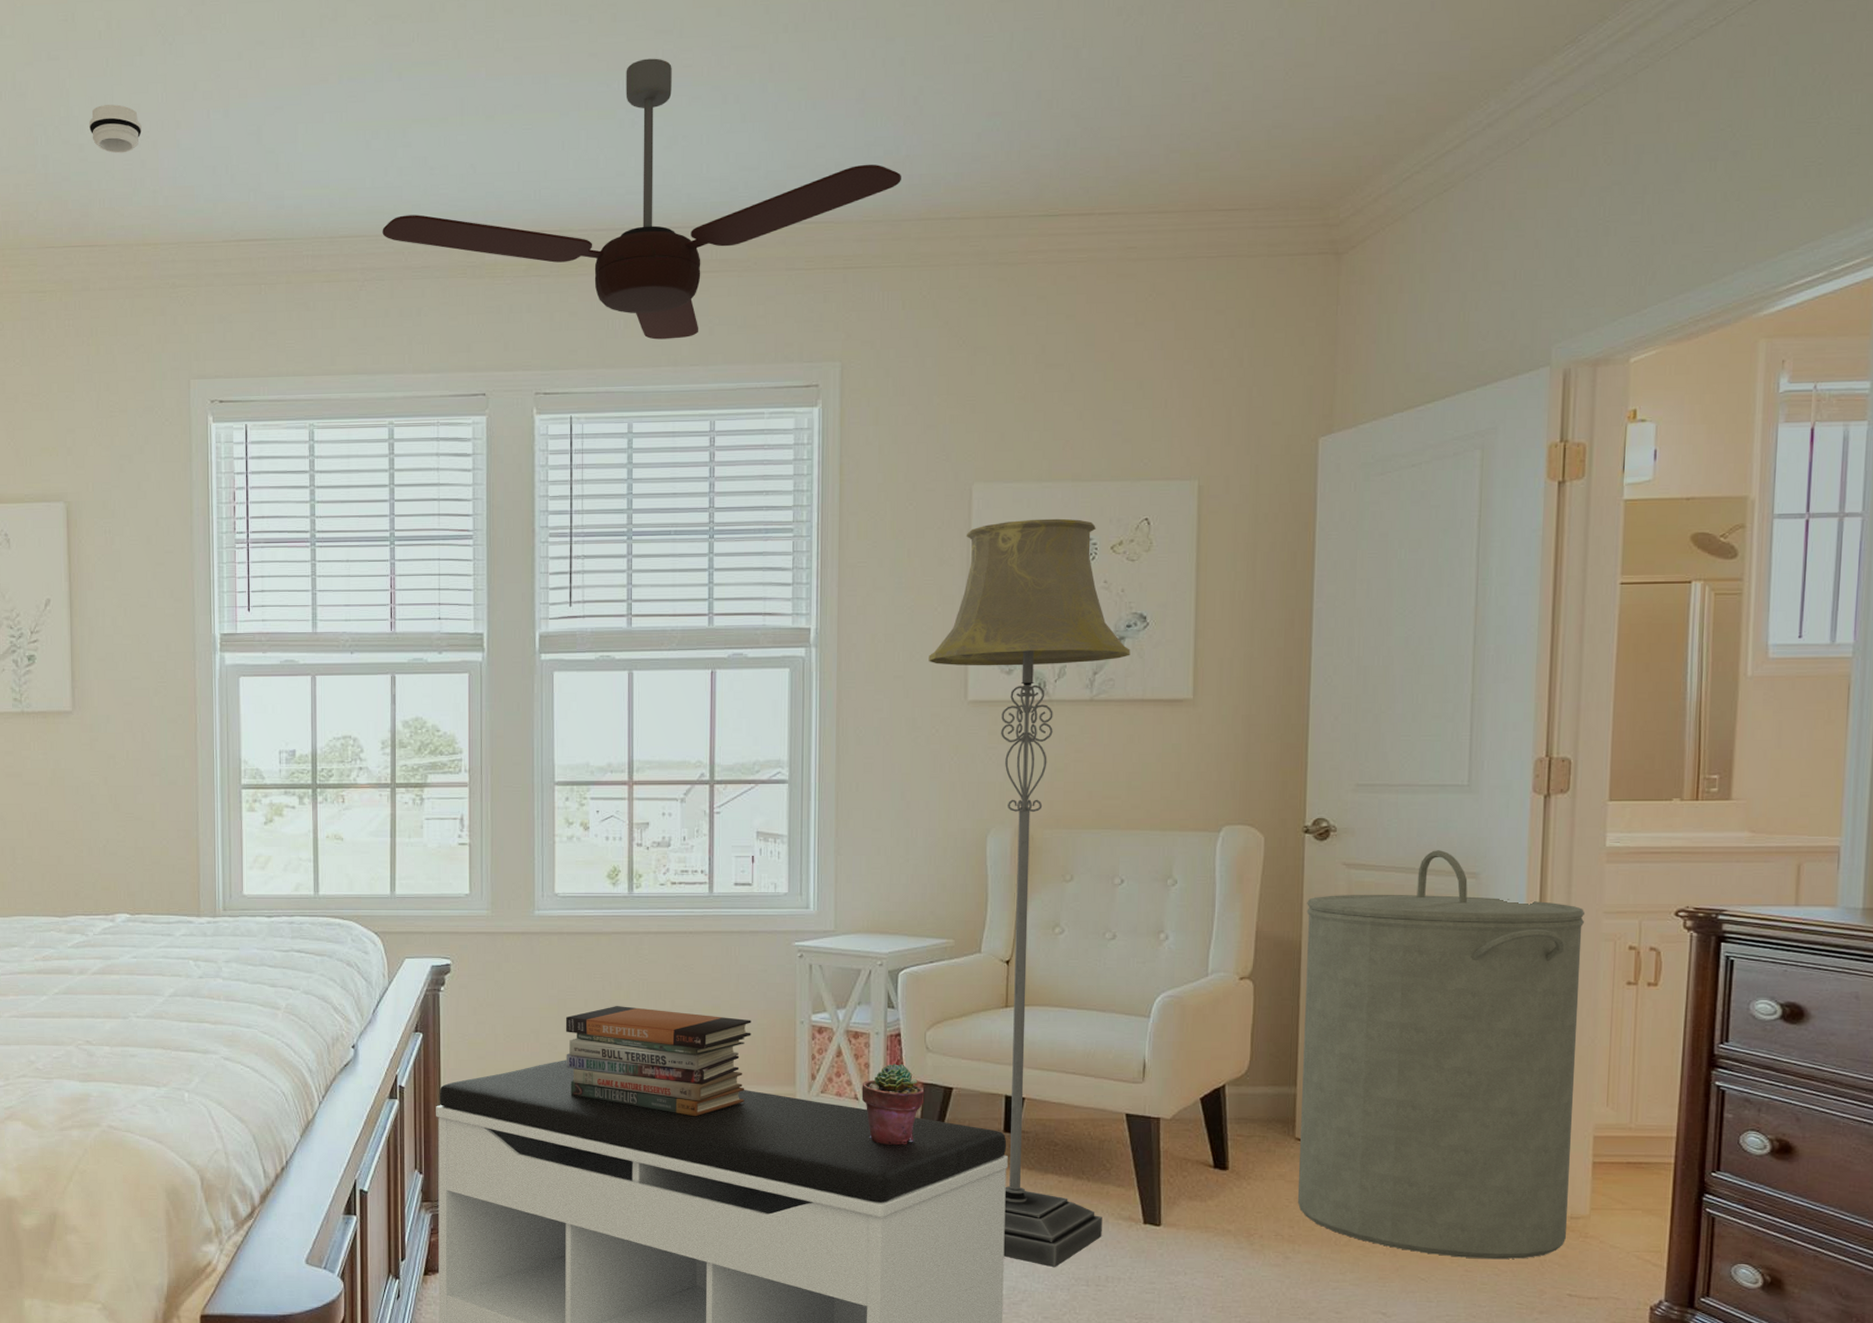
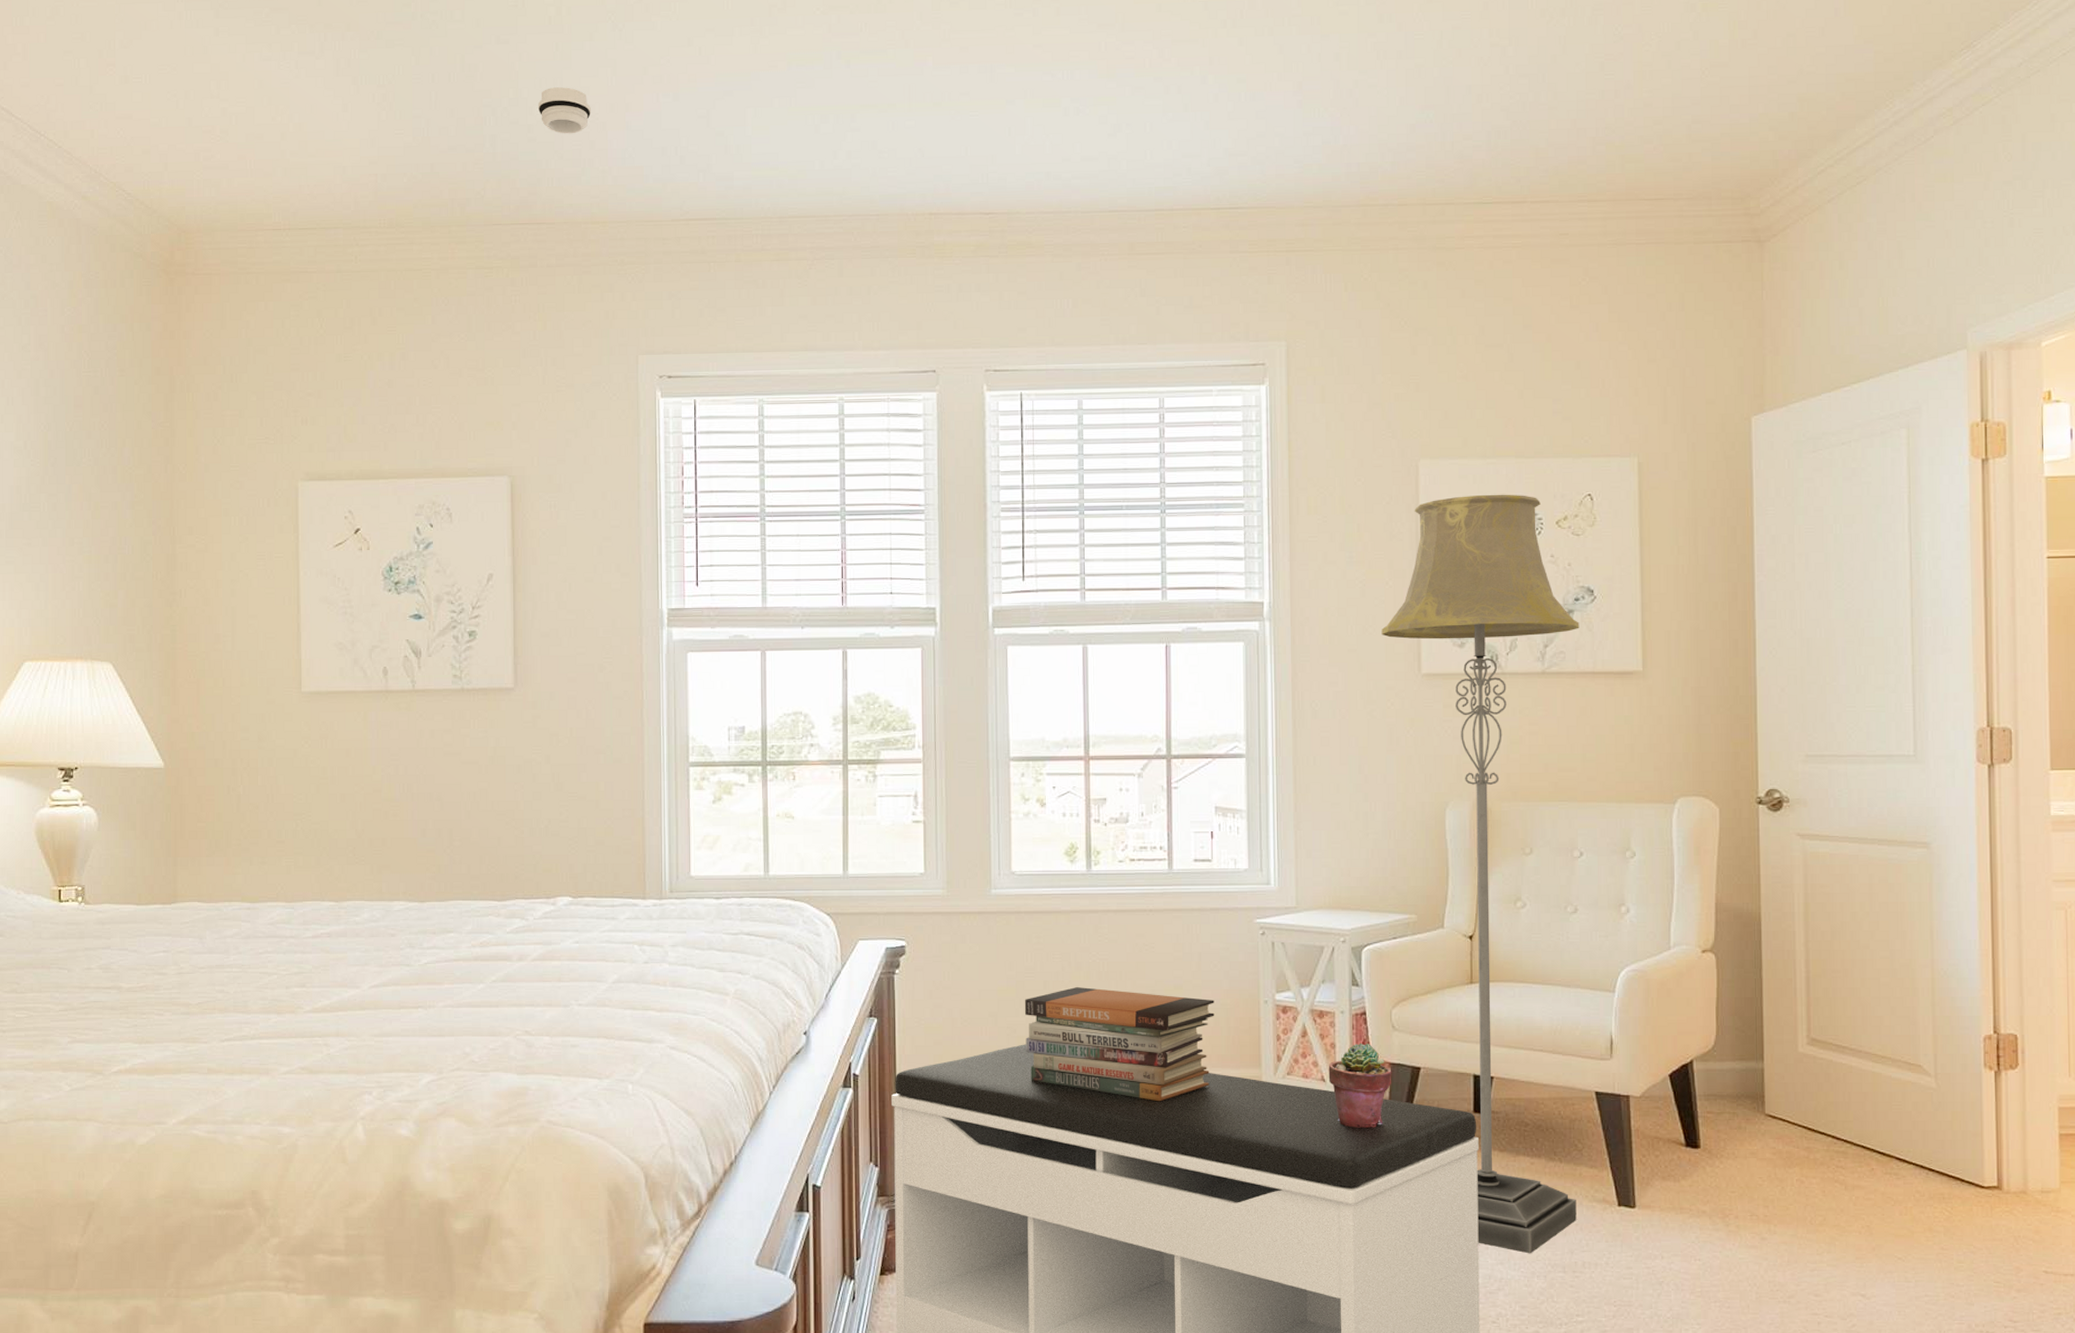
ceiling fan: present [382,58,901,340] -> none [831,50,1340,319]
laundry hamper: present [1297,850,1586,1260] -> none [1764,820,2038,1236]

